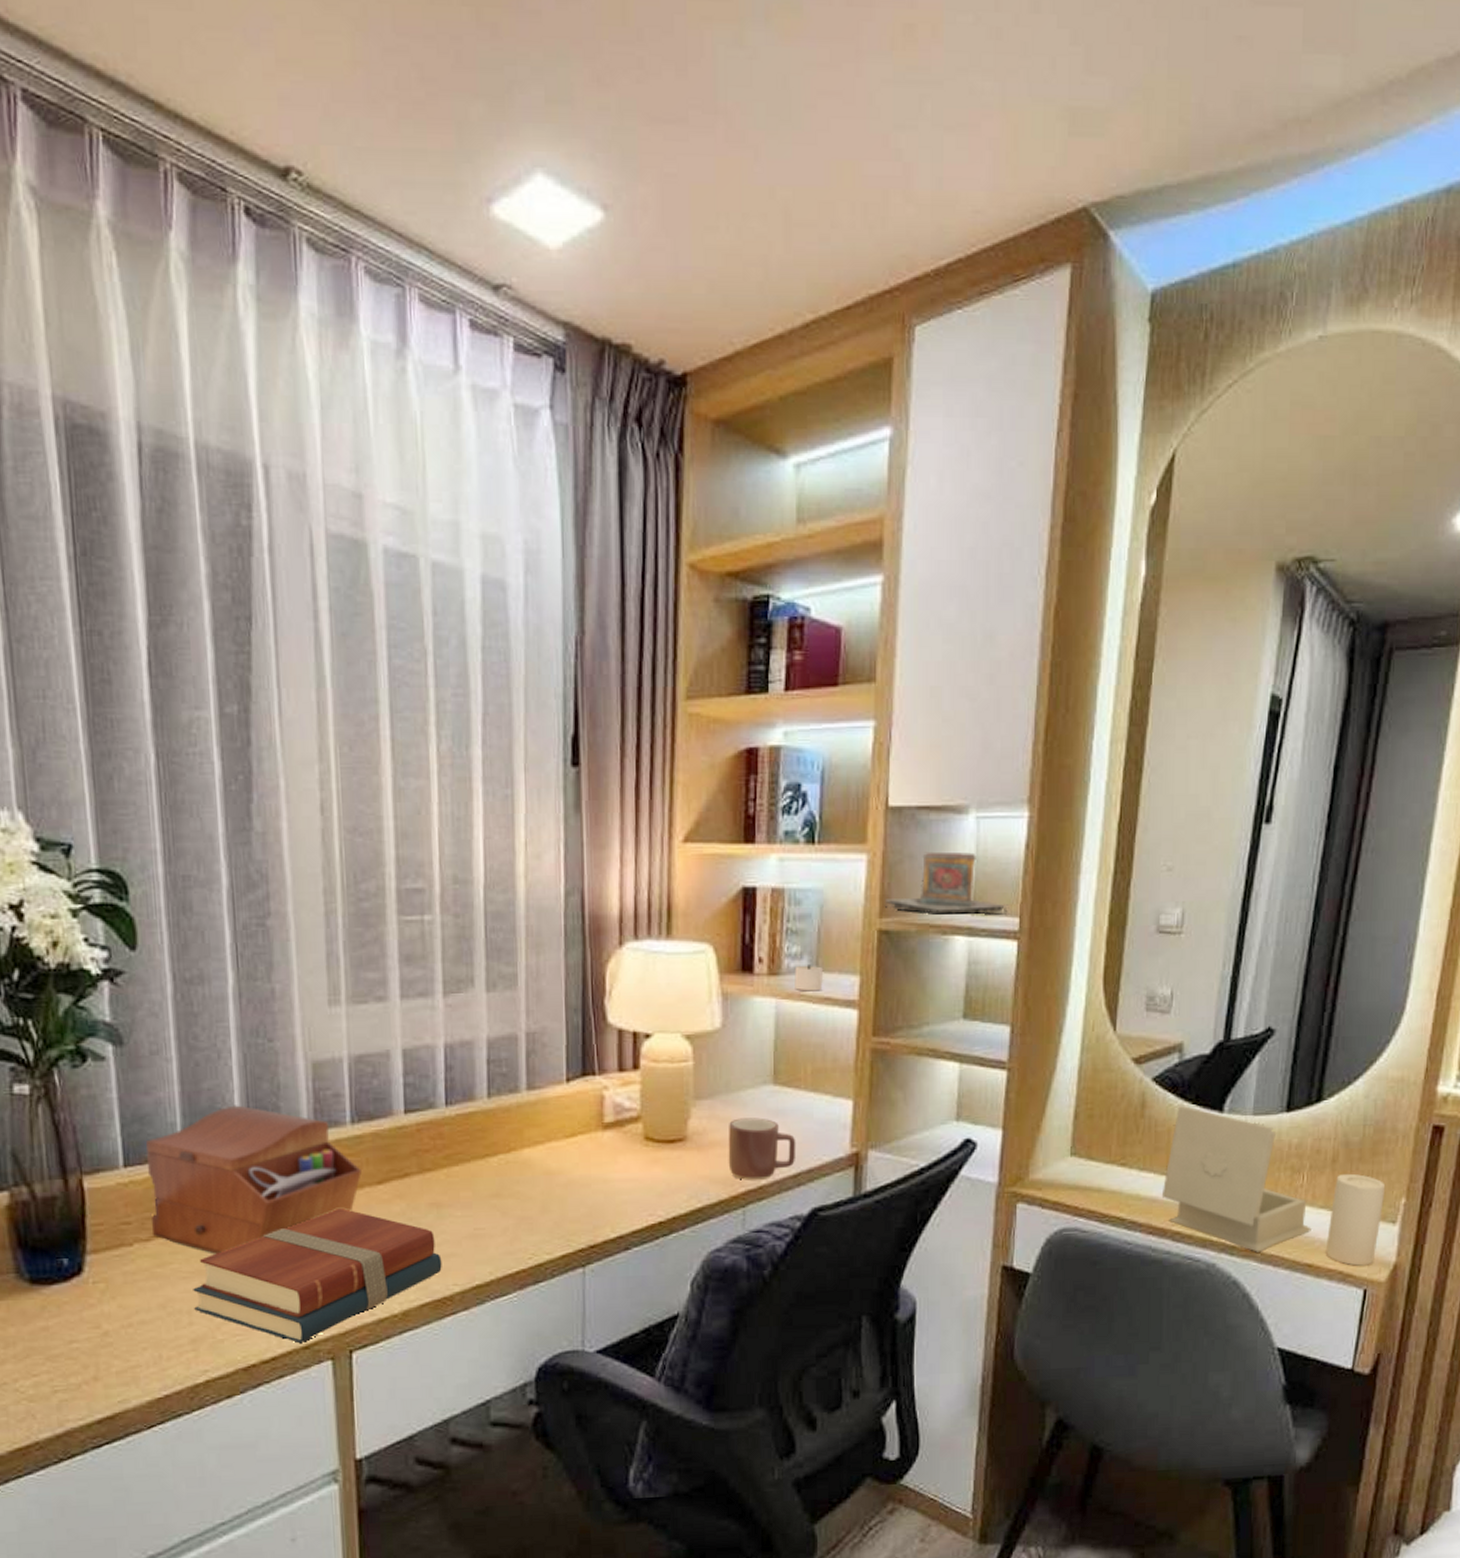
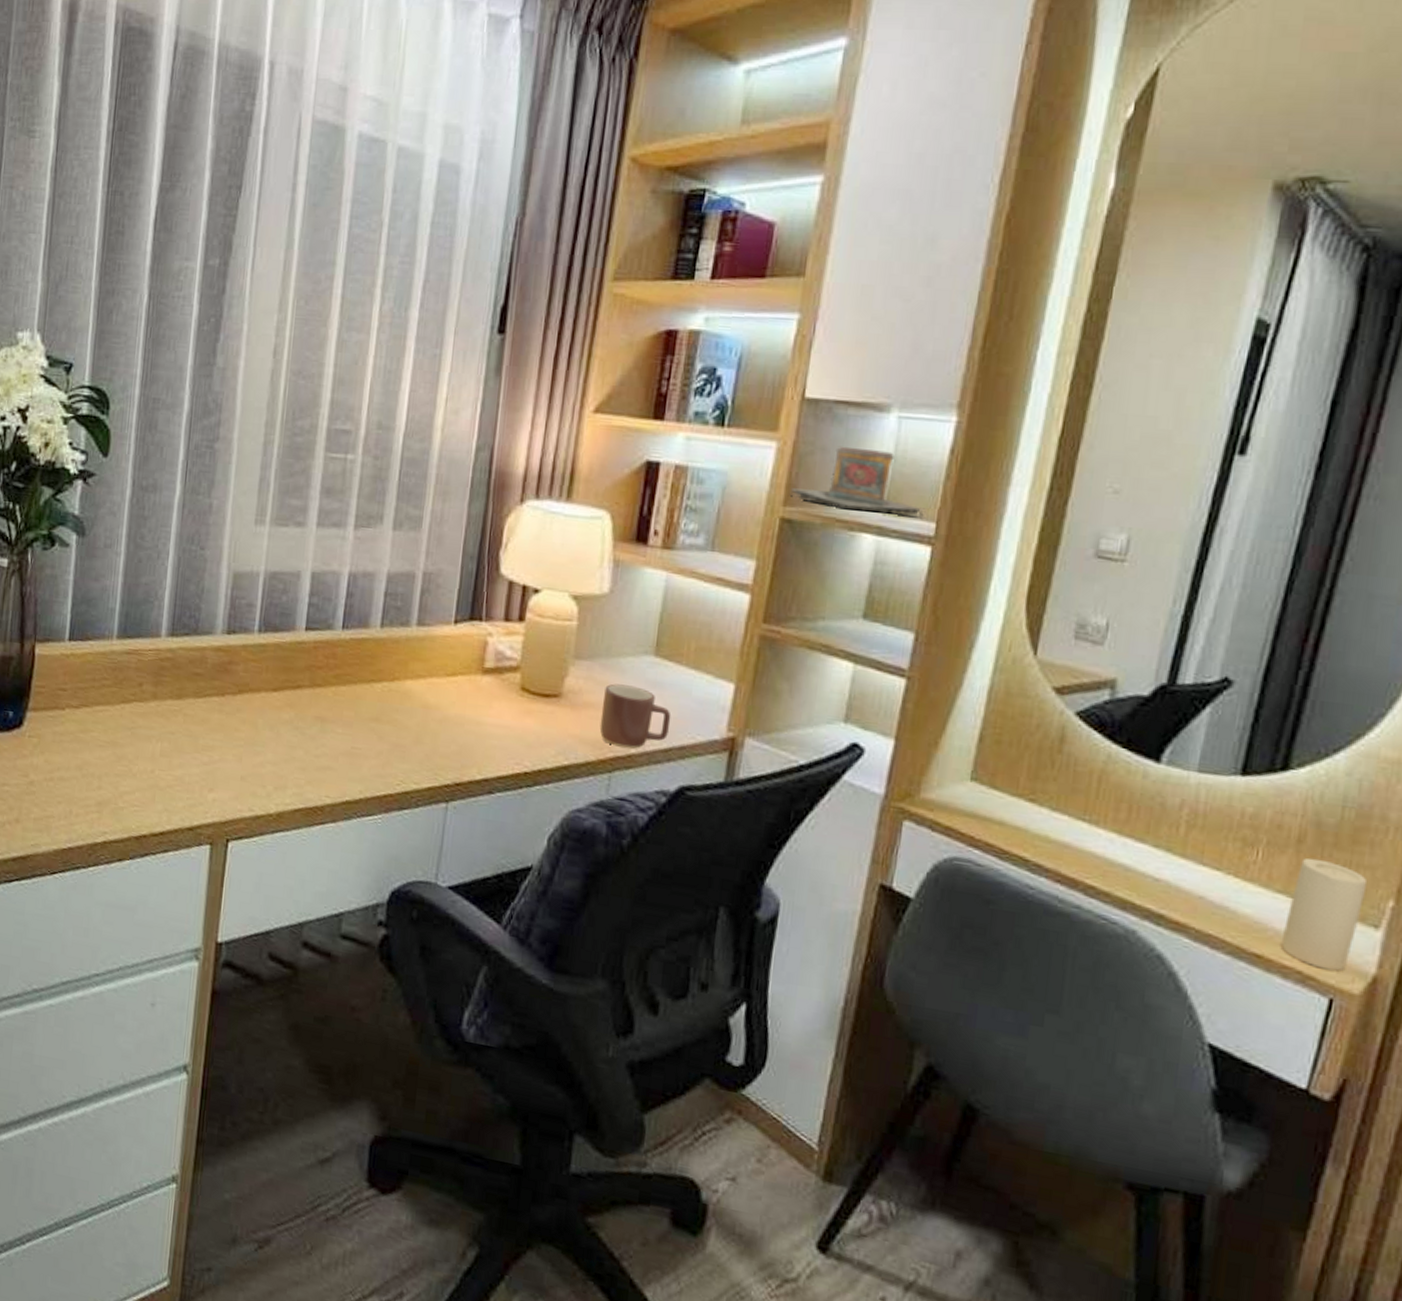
sewing box: present [146,1105,362,1254] -> none [82,600,261,730]
books: present [193,1207,442,1344] -> none [104,706,319,825]
candle: present [794,965,823,992] -> none [687,543,718,571]
jewelry box: present [1161,1105,1311,1252] -> none [1075,746,1264,929]

